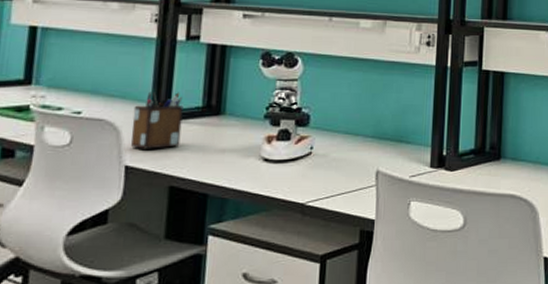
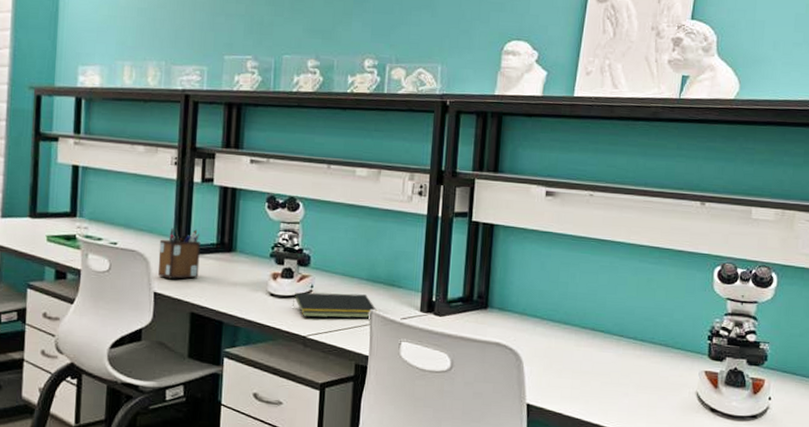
notepad: none [288,153,386,182] -> present [292,292,379,319]

